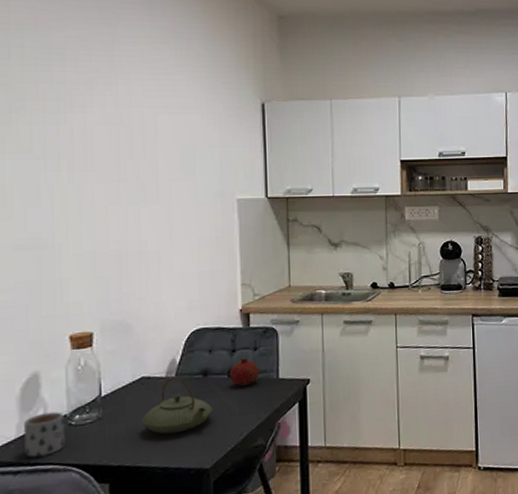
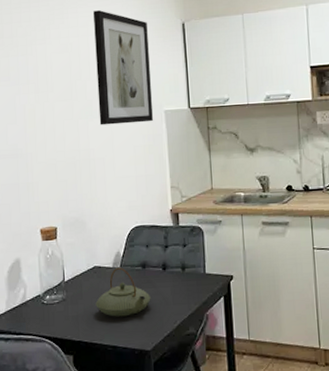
mug: present [23,411,65,458] -> none [10,292,40,328]
wall art: none [152,79,224,213] -> present [93,10,154,126]
fruit: present [228,357,260,386] -> none [163,253,189,278]

